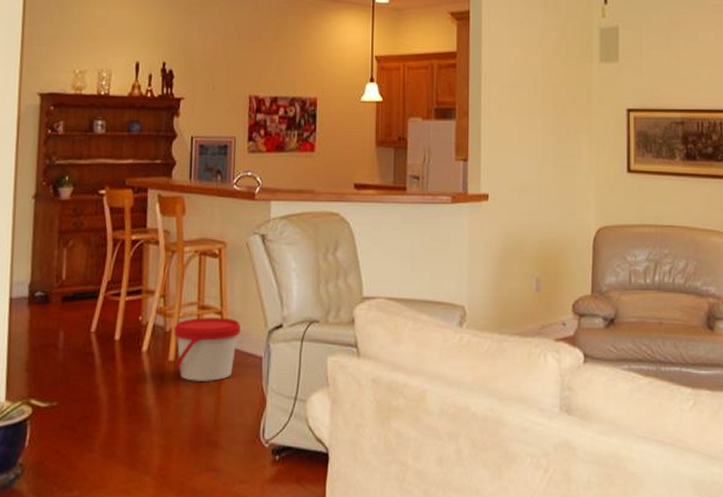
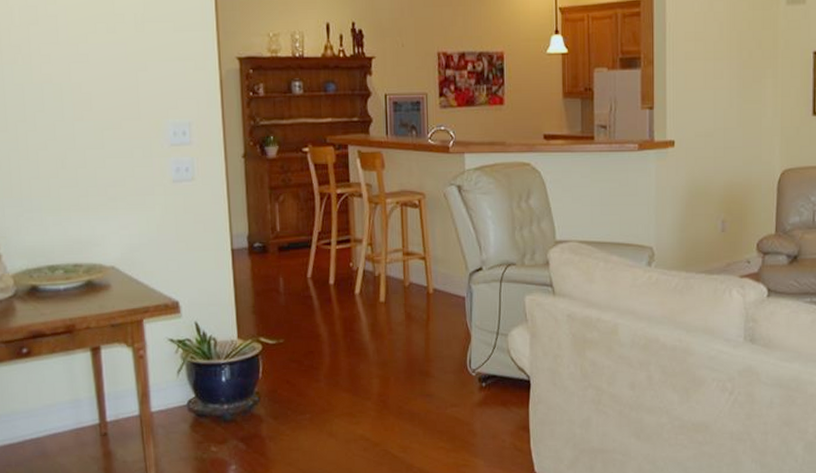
bucket: present [174,317,241,381] -> none [382,262,444,320]

